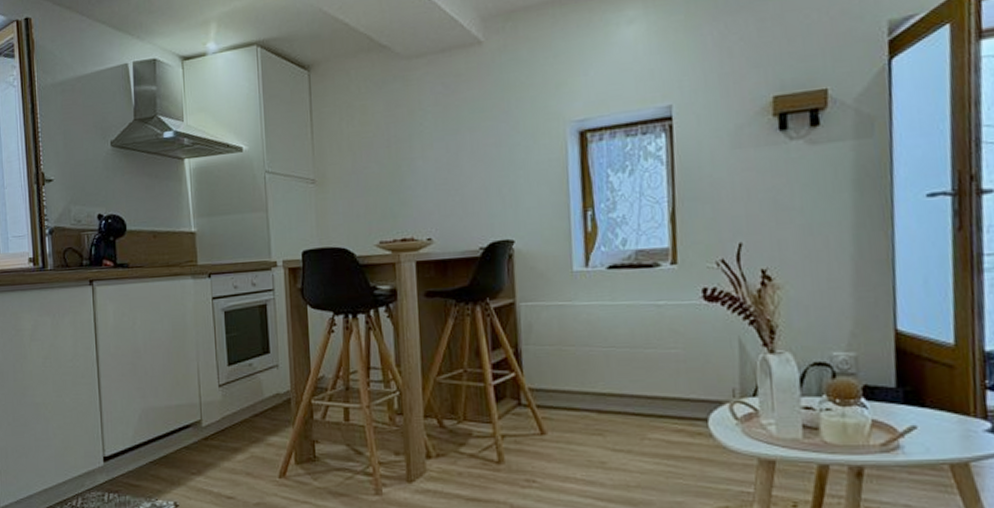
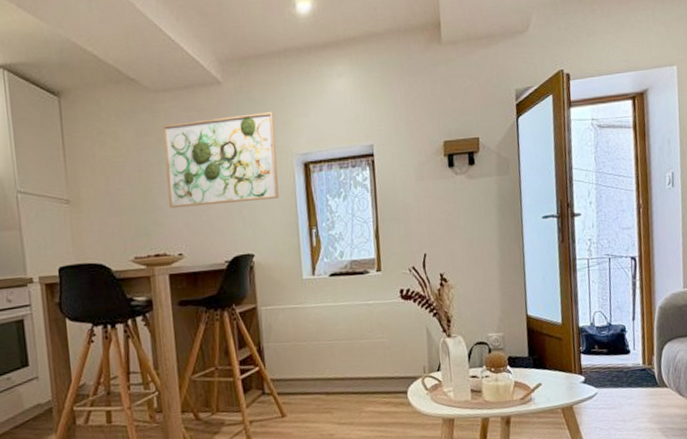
wall art: none [415,72,547,188] -> present [163,112,279,209]

